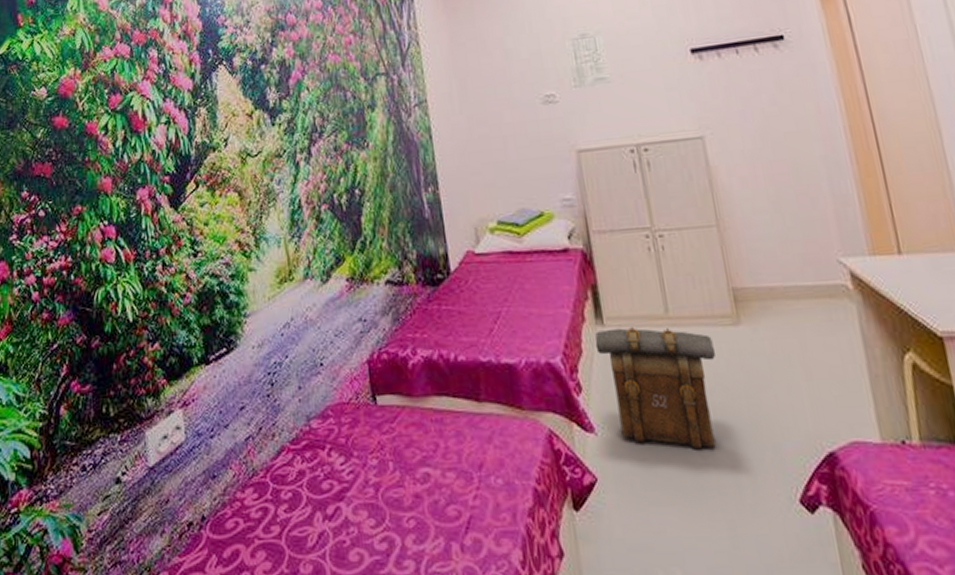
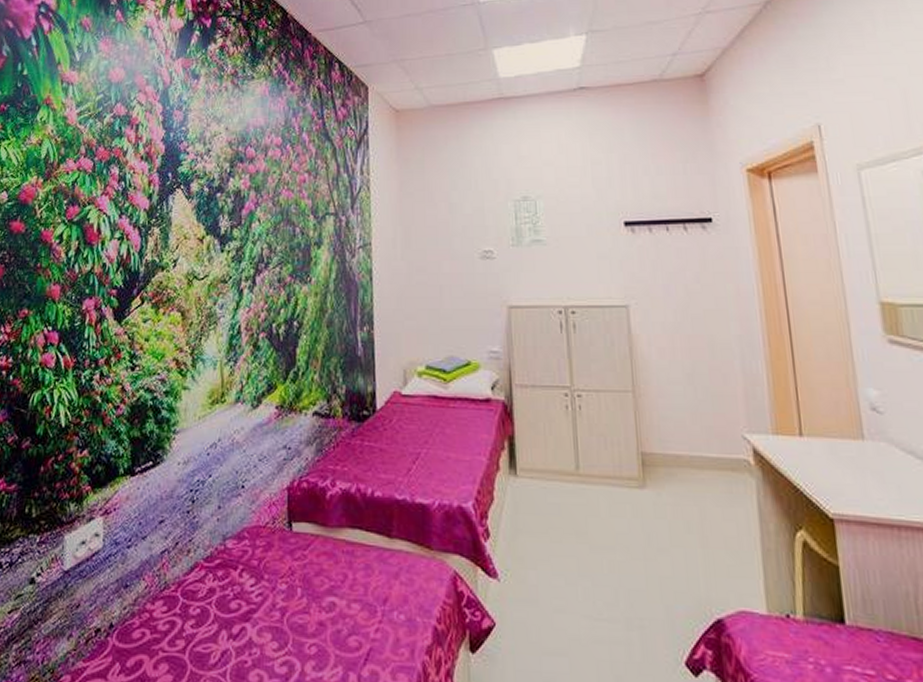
backpack: present [595,327,716,450] -> none [506,480,619,605]

